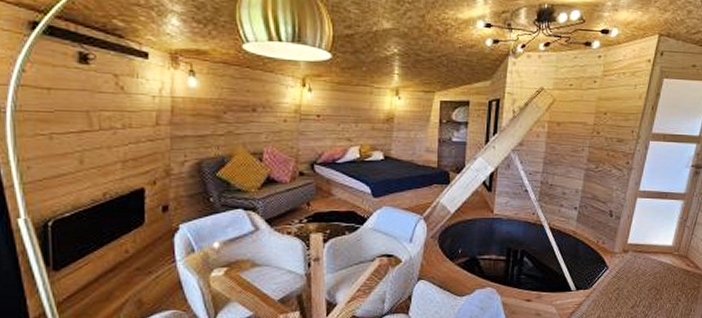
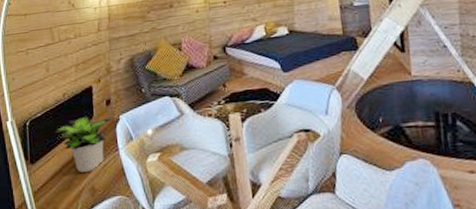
potted plant: none [89,221,169,283] -> present [54,116,112,172]

